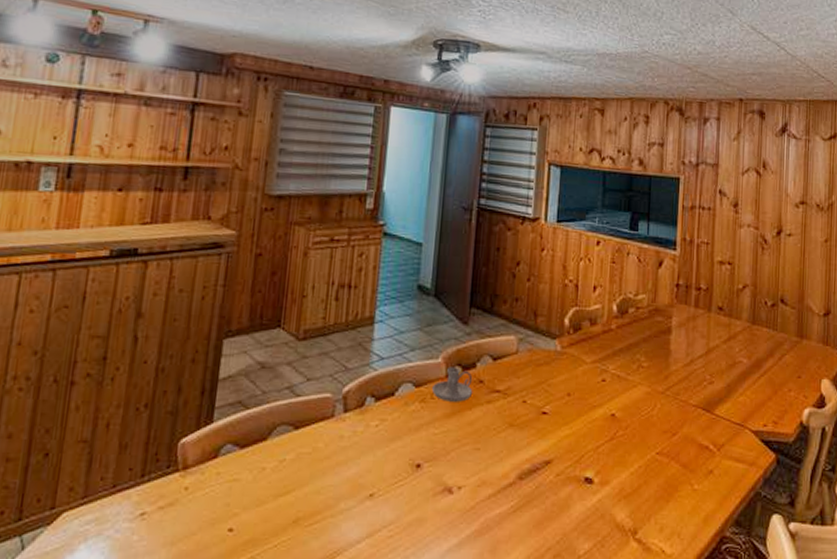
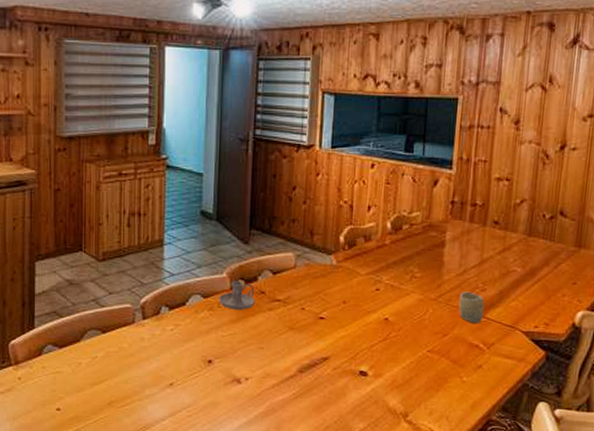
cup: none [687,384,713,422] -> present [459,291,484,324]

